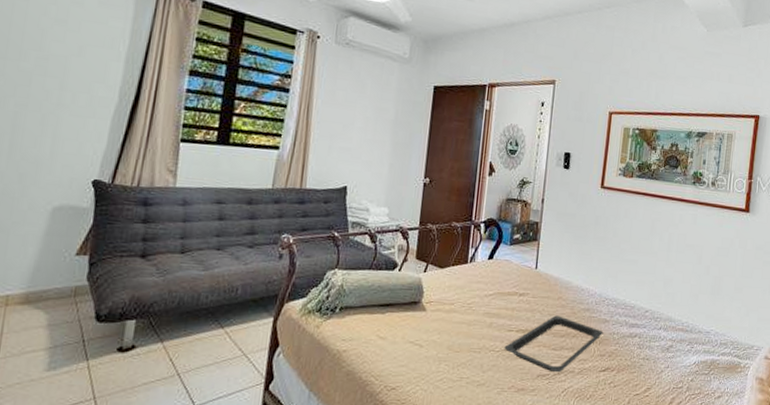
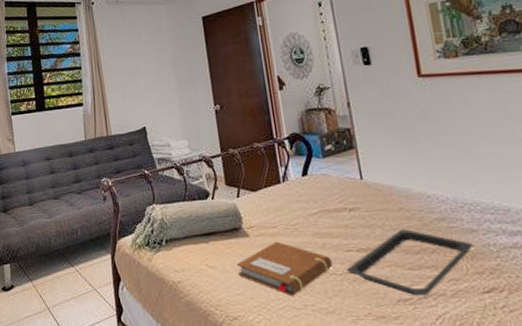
notebook: none [406,317,494,369] -> present [236,241,333,296]

